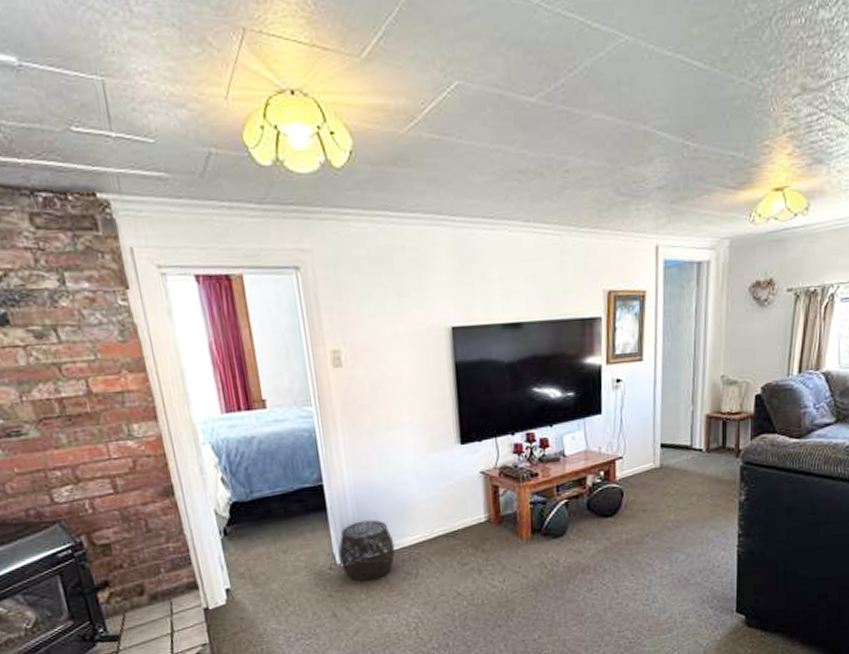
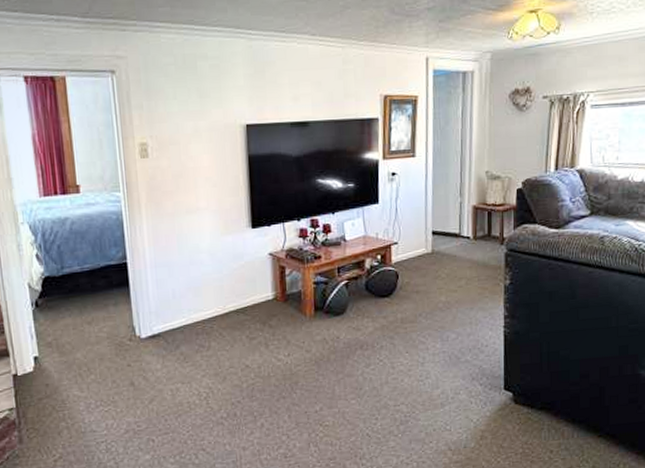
woven basket: present [338,519,396,581] -> none [138,295,190,352]

